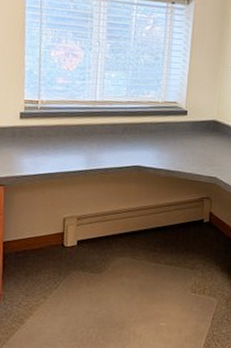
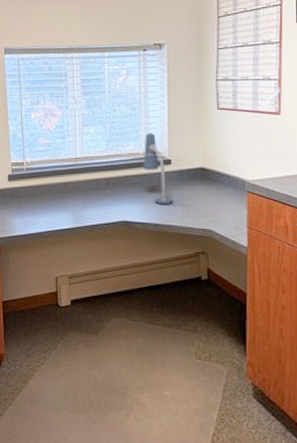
desk lamp: none [160,83,186,152] -> present [143,133,174,204]

